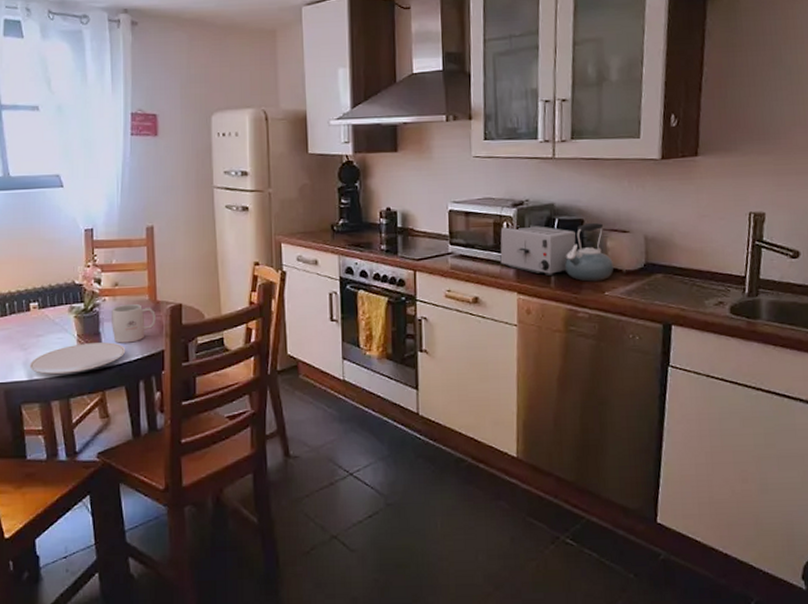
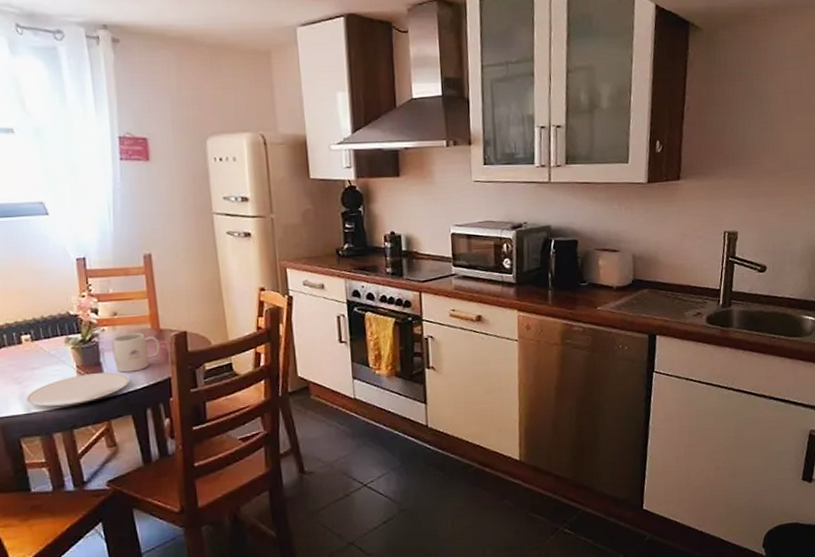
toaster: present [500,225,576,277] -> none [501,246,571,294]
kettle: present [564,222,615,282] -> none [560,242,606,298]

